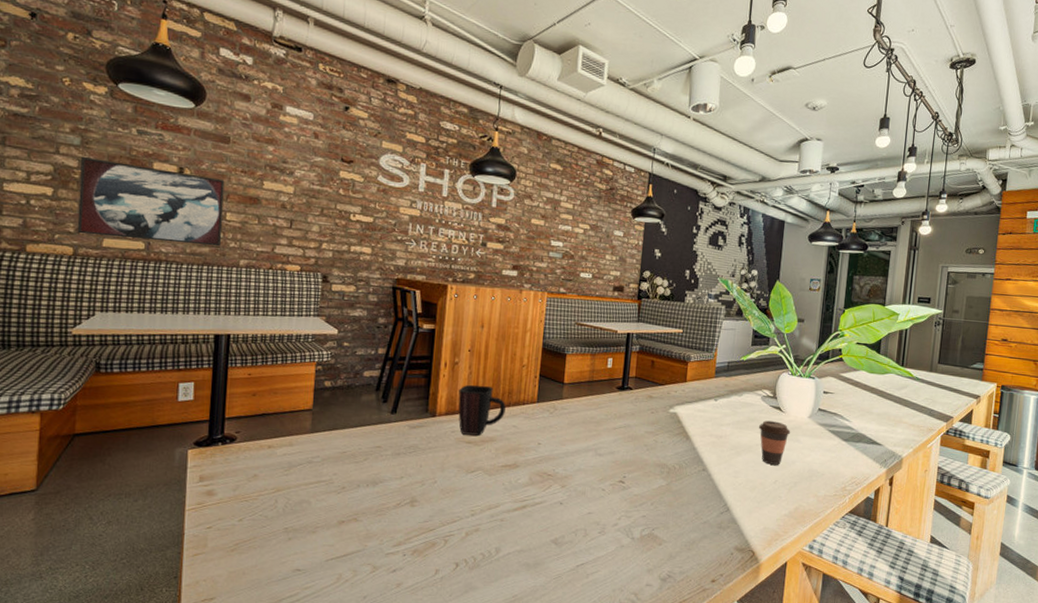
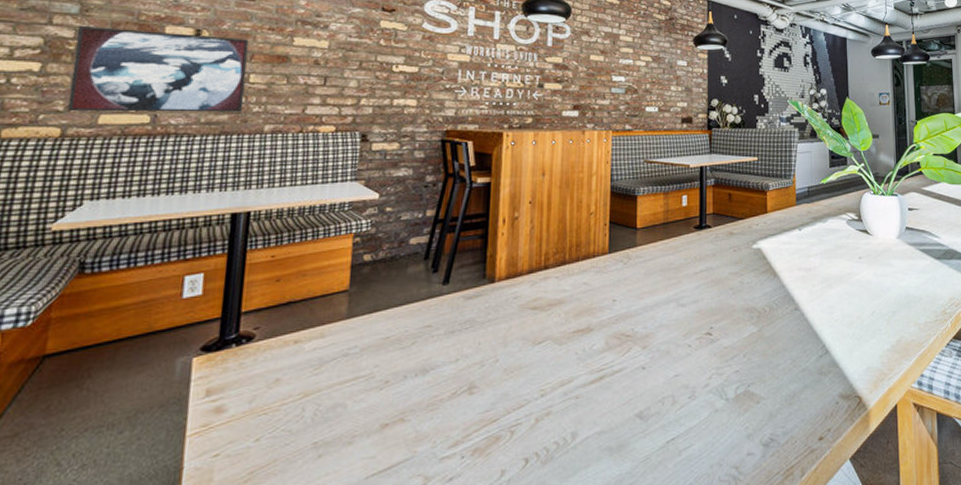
mug: present [458,384,506,436] -> none [520,240,574,300]
coffee cup: present [758,420,791,465] -> none [847,246,882,295]

